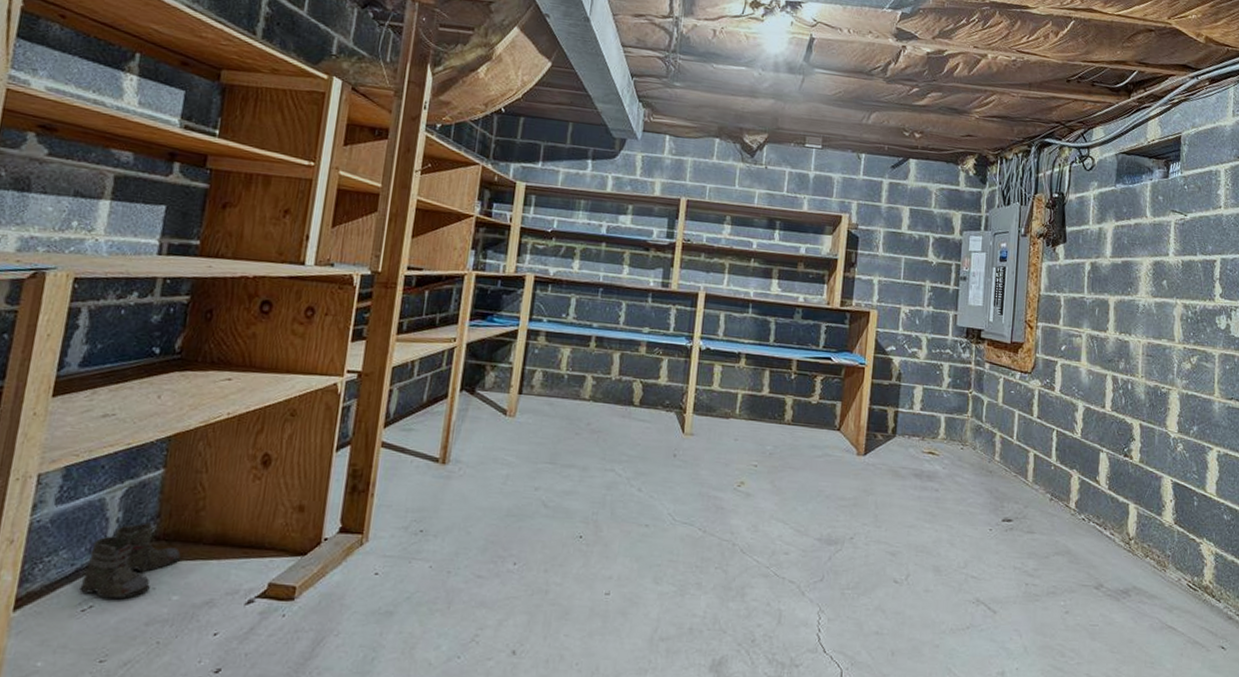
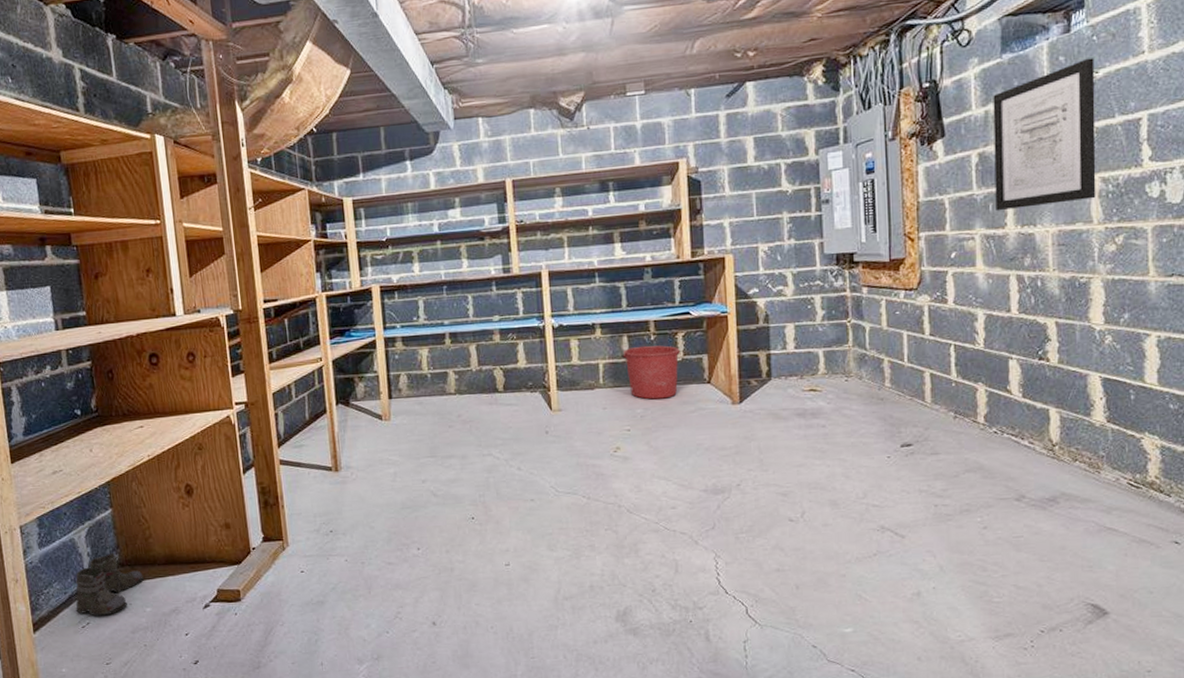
bucket: none [760,382,818,440] -> present [621,345,681,400]
wall art: none [1100,202,1185,321] -> present [993,58,1096,211]

